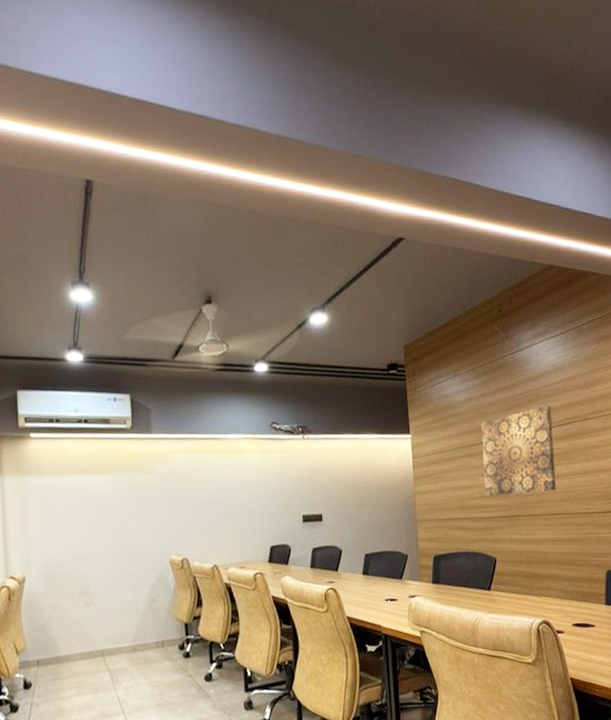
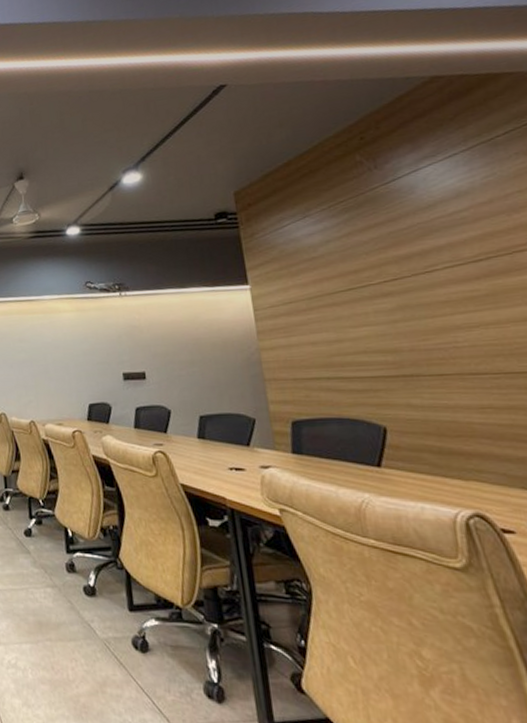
wall art: present [481,405,557,497] -> none [347,238,479,352]

